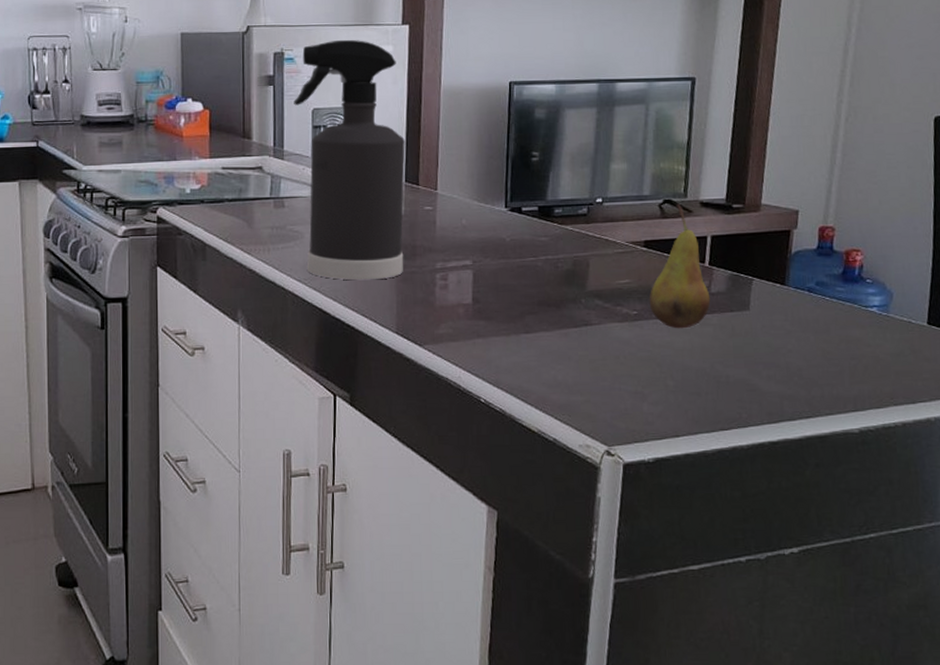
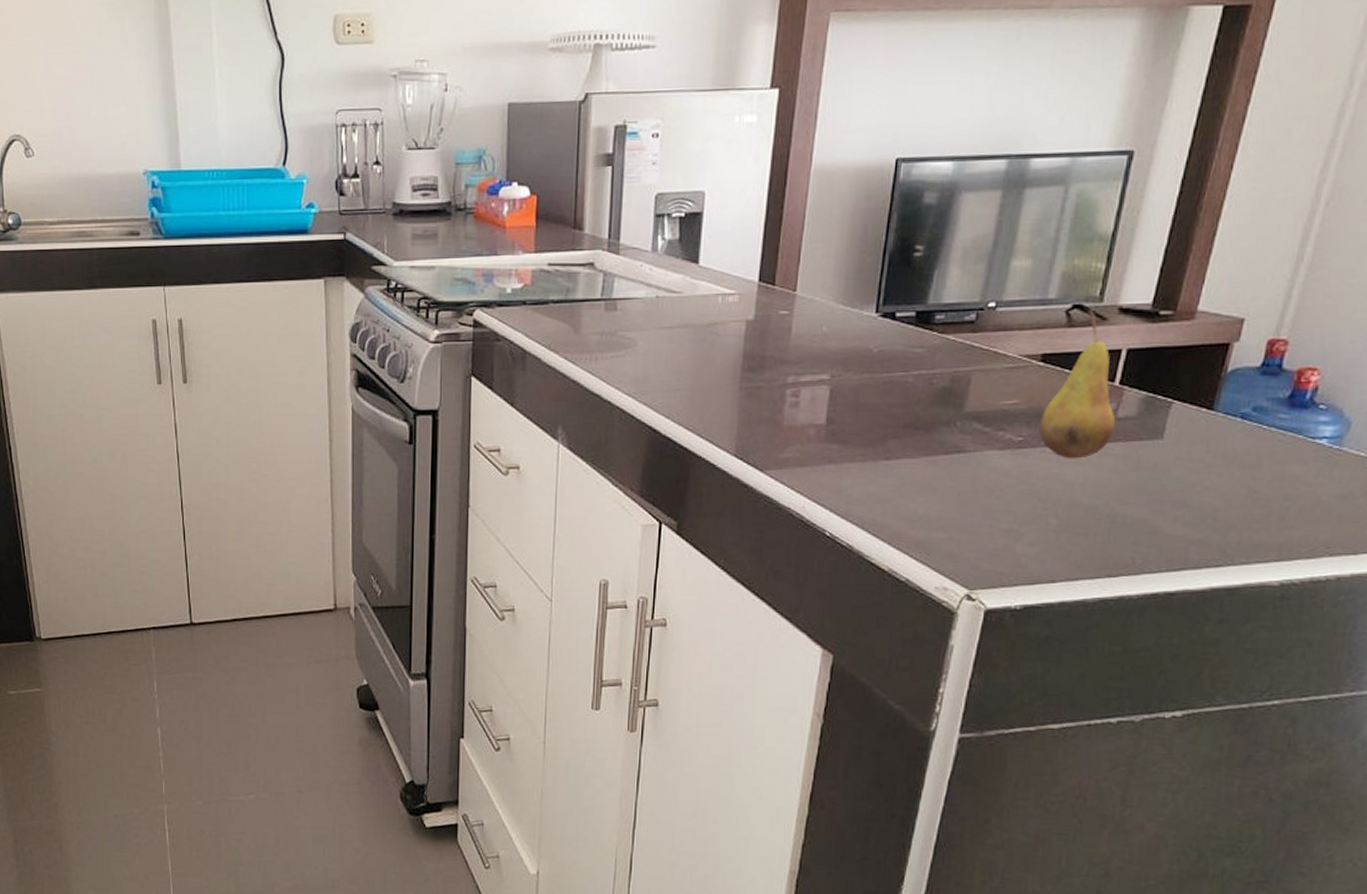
spray bottle: present [294,39,406,281] -> none [634,108,763,396]

